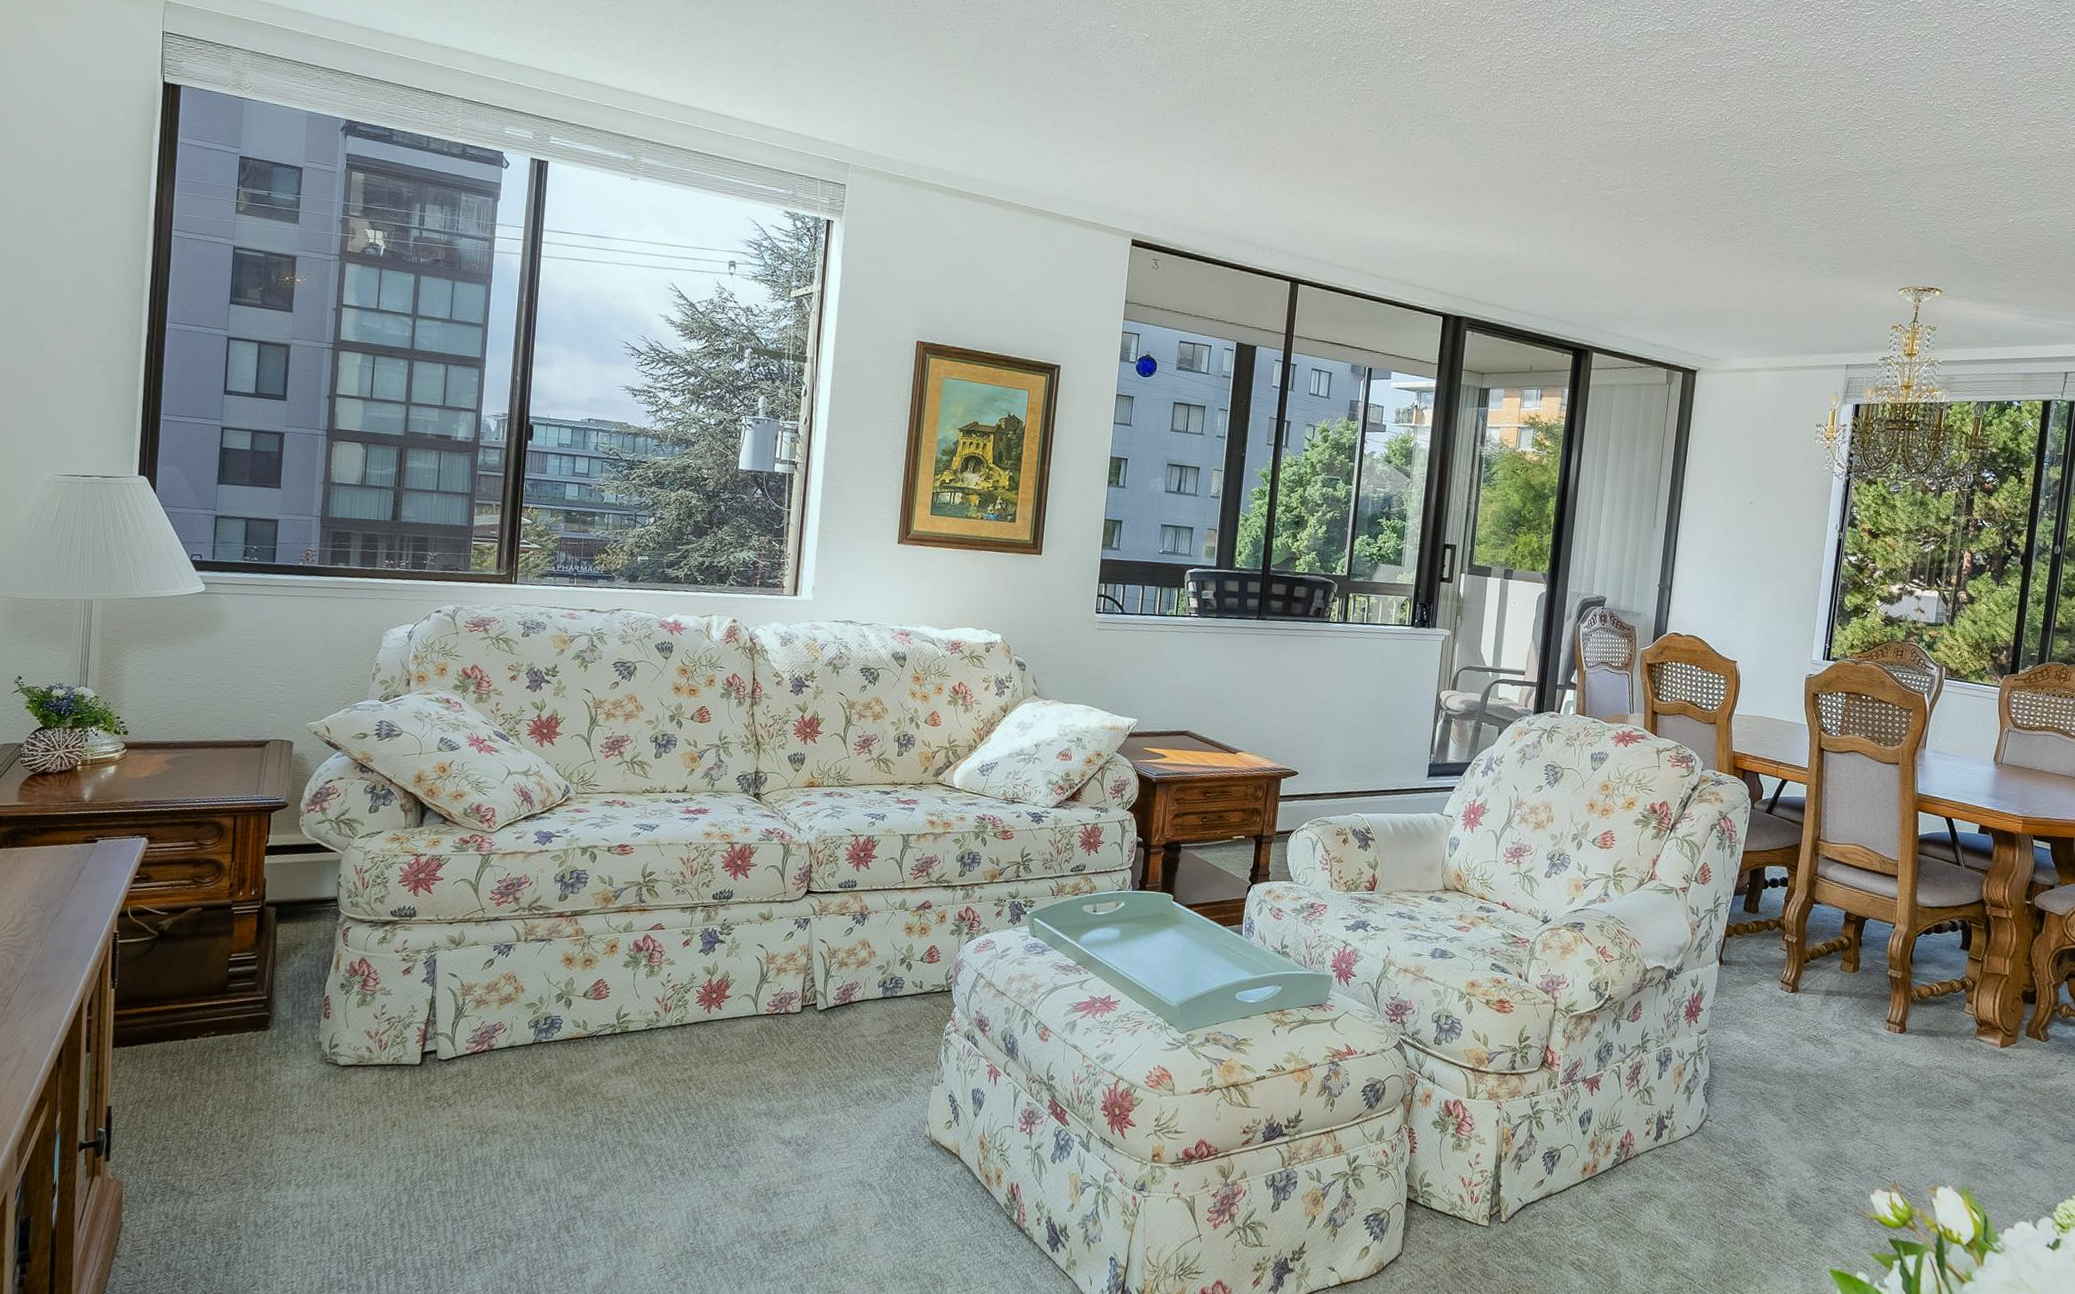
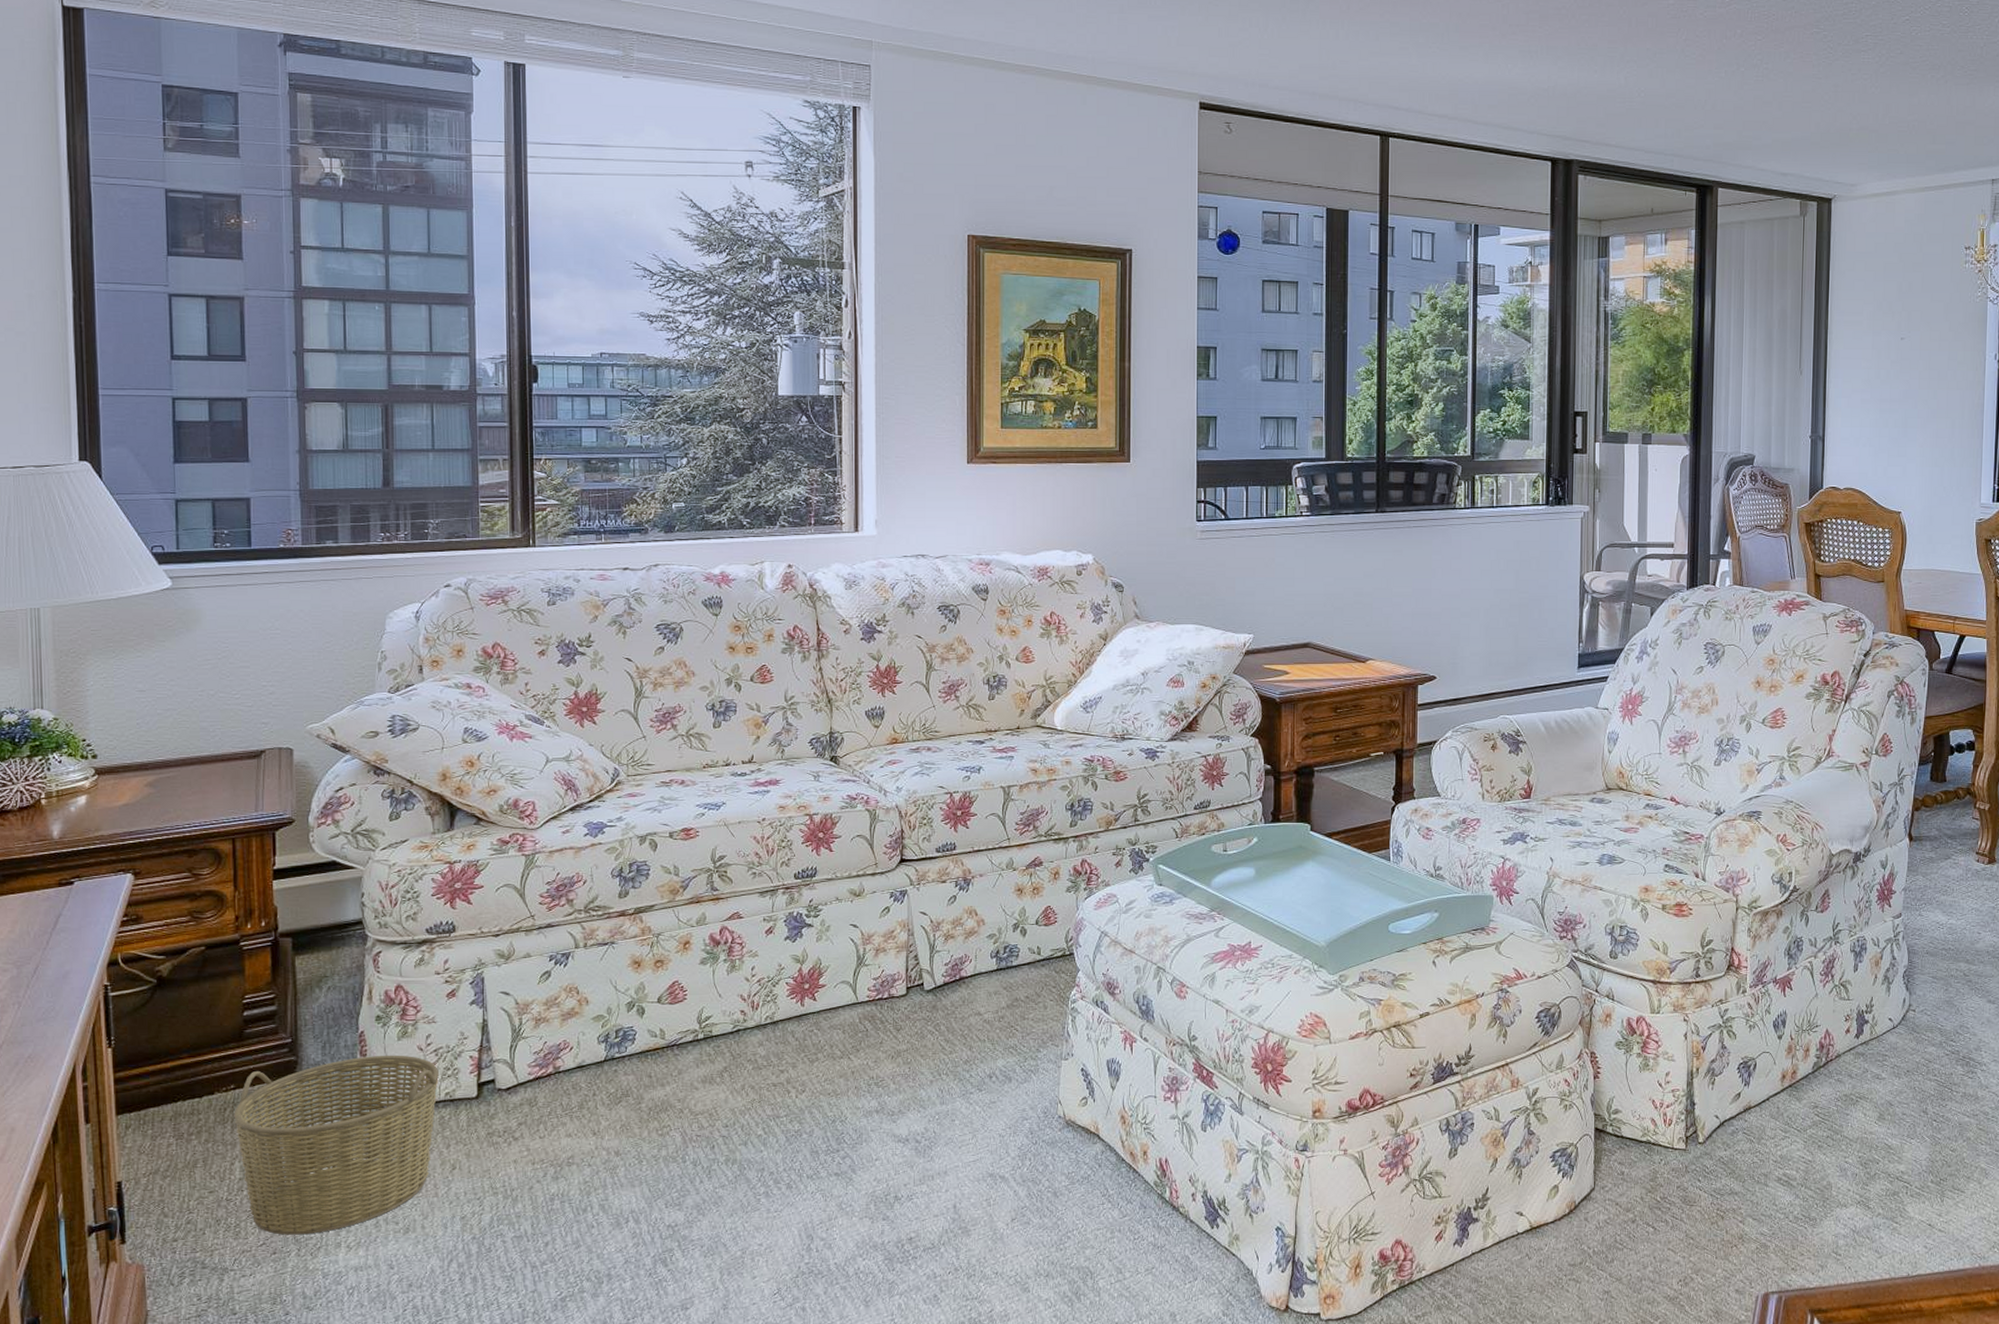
basket: none [211,1018,390,1171] -> present [234,1055,439,1235]

